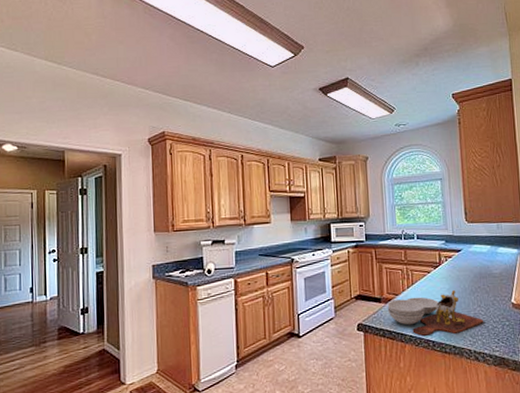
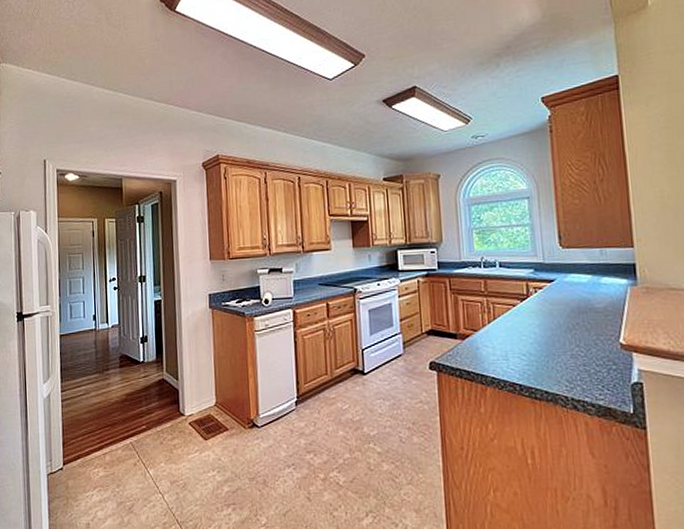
cutting board: present [387,289,484,337] -> none [464,326,584,379]

